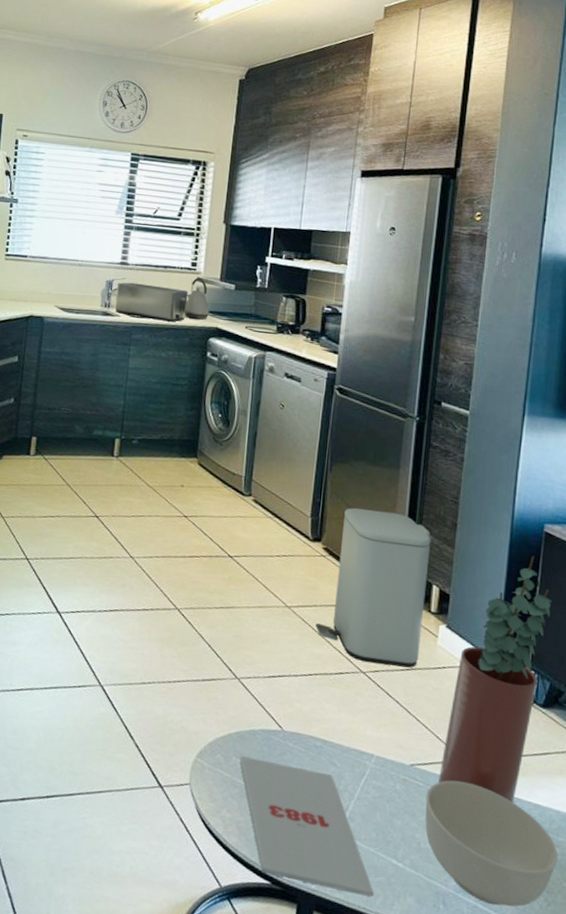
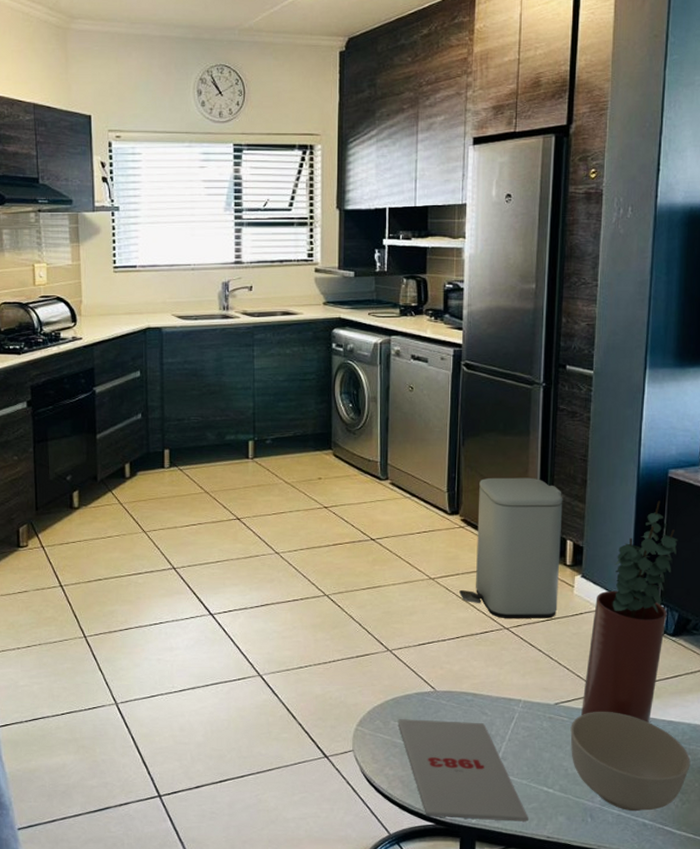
toaster: present [114,282,189,322] -> none [233,281,307,317]
kettle: present [185,277,210,320] -> none [306,268,331,311]

